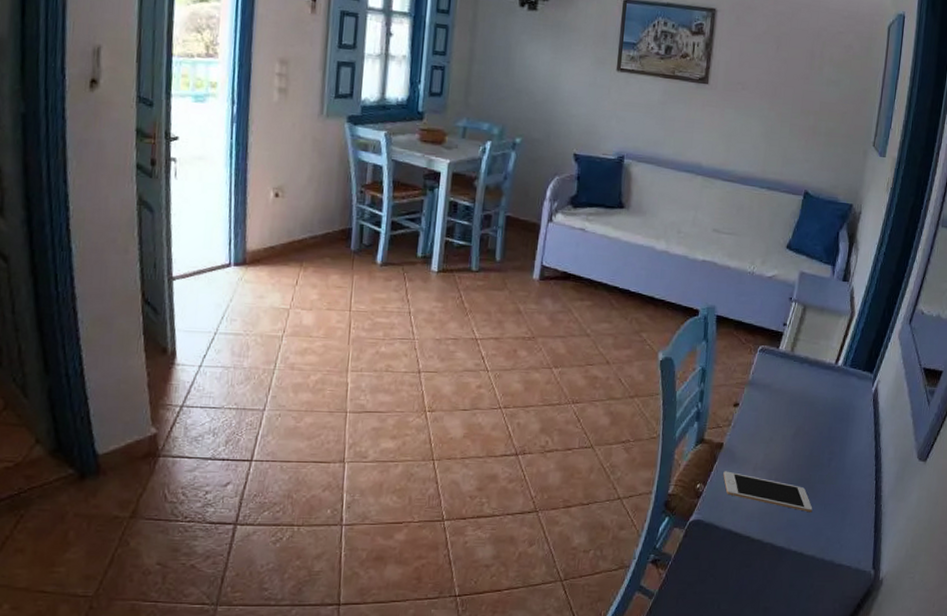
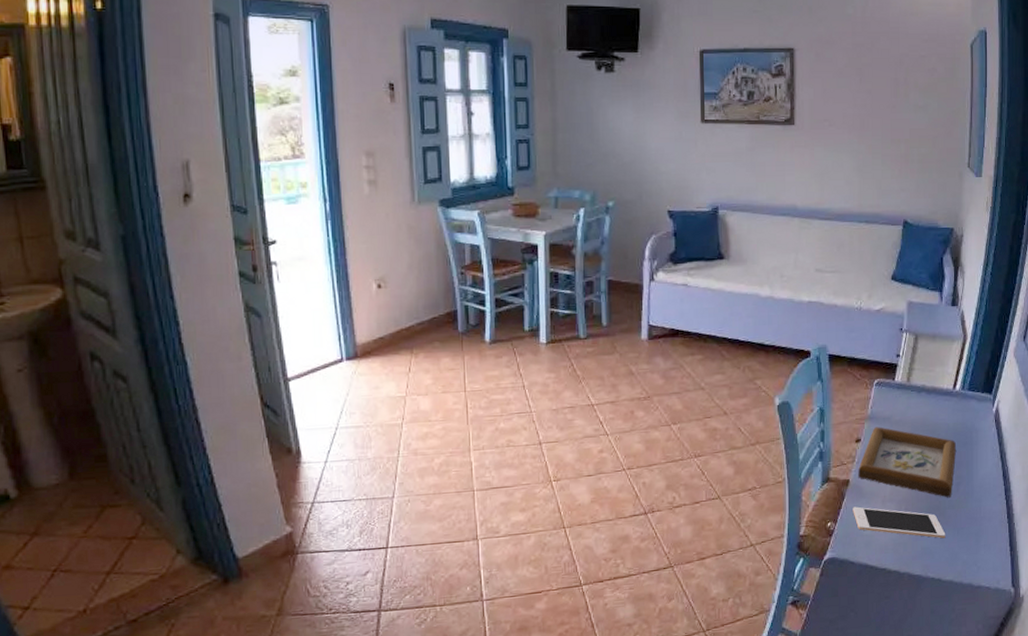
picture frame: none [732,393,832,472] -> present [858,427,956,498]

